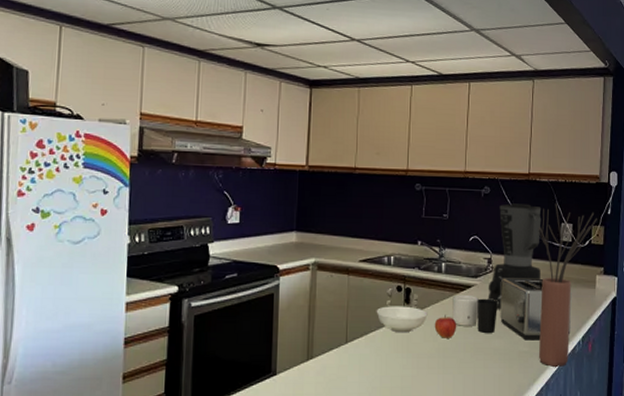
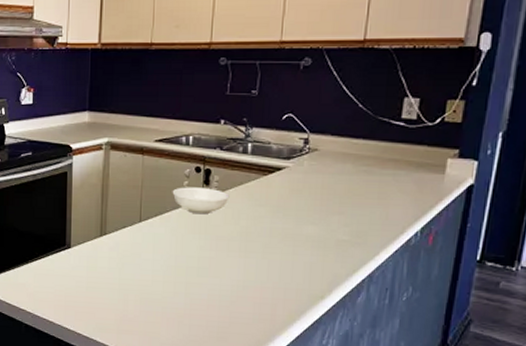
apple: present [434,314,457,338] -> none [236,197,263,222]
mug: present [452,294,479,326] -> none [258,177,291,211]
cup: present [477,298,497,333] -> none [287,182,314,219]
blender: present [488,203,542,310] -> none [301,76,378,195]
toaster: present [500,278,572,341] -> none [315,160,411,229]
vase: present [537,203,597,367] -> none [361,74,456,259]

